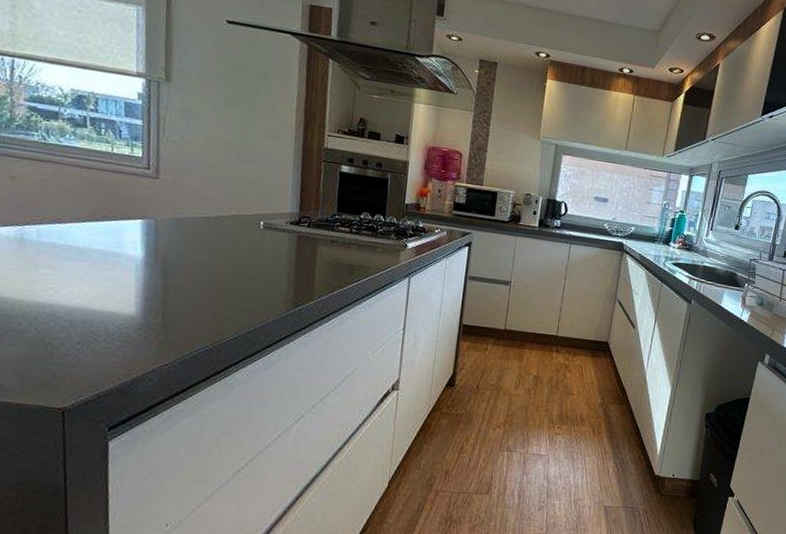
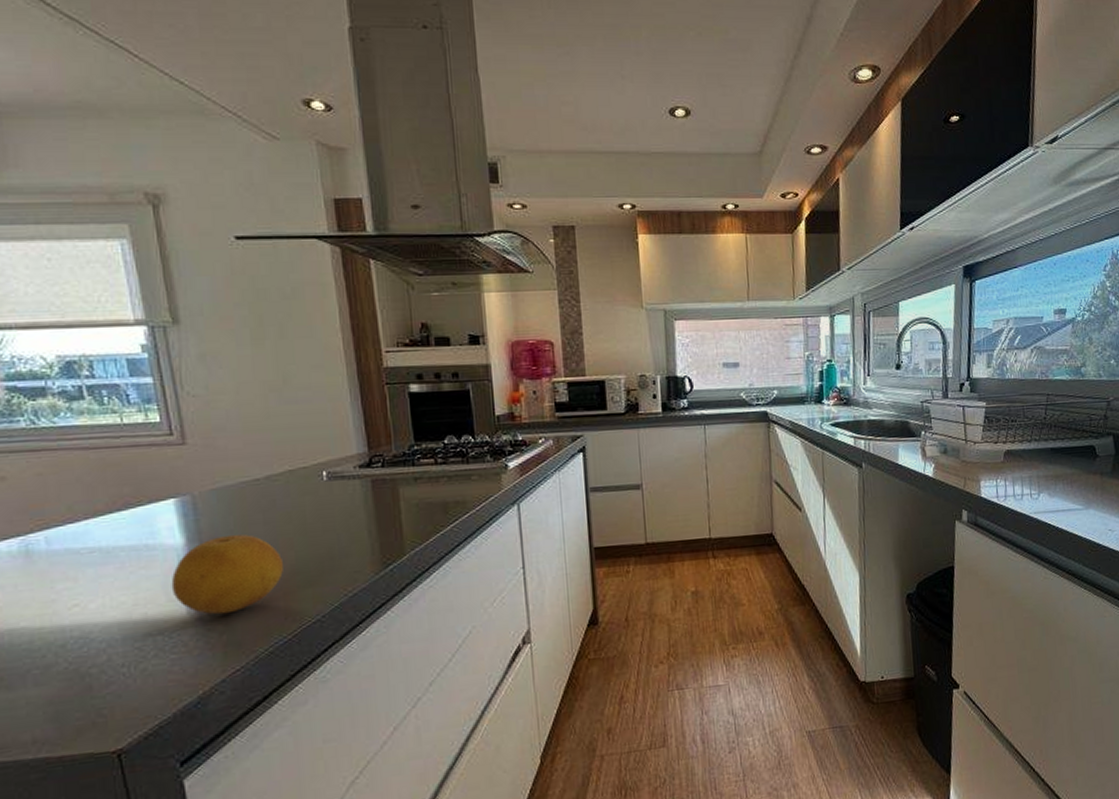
fruit: none [126,257,217,319] -> present [171,534,283,615]

